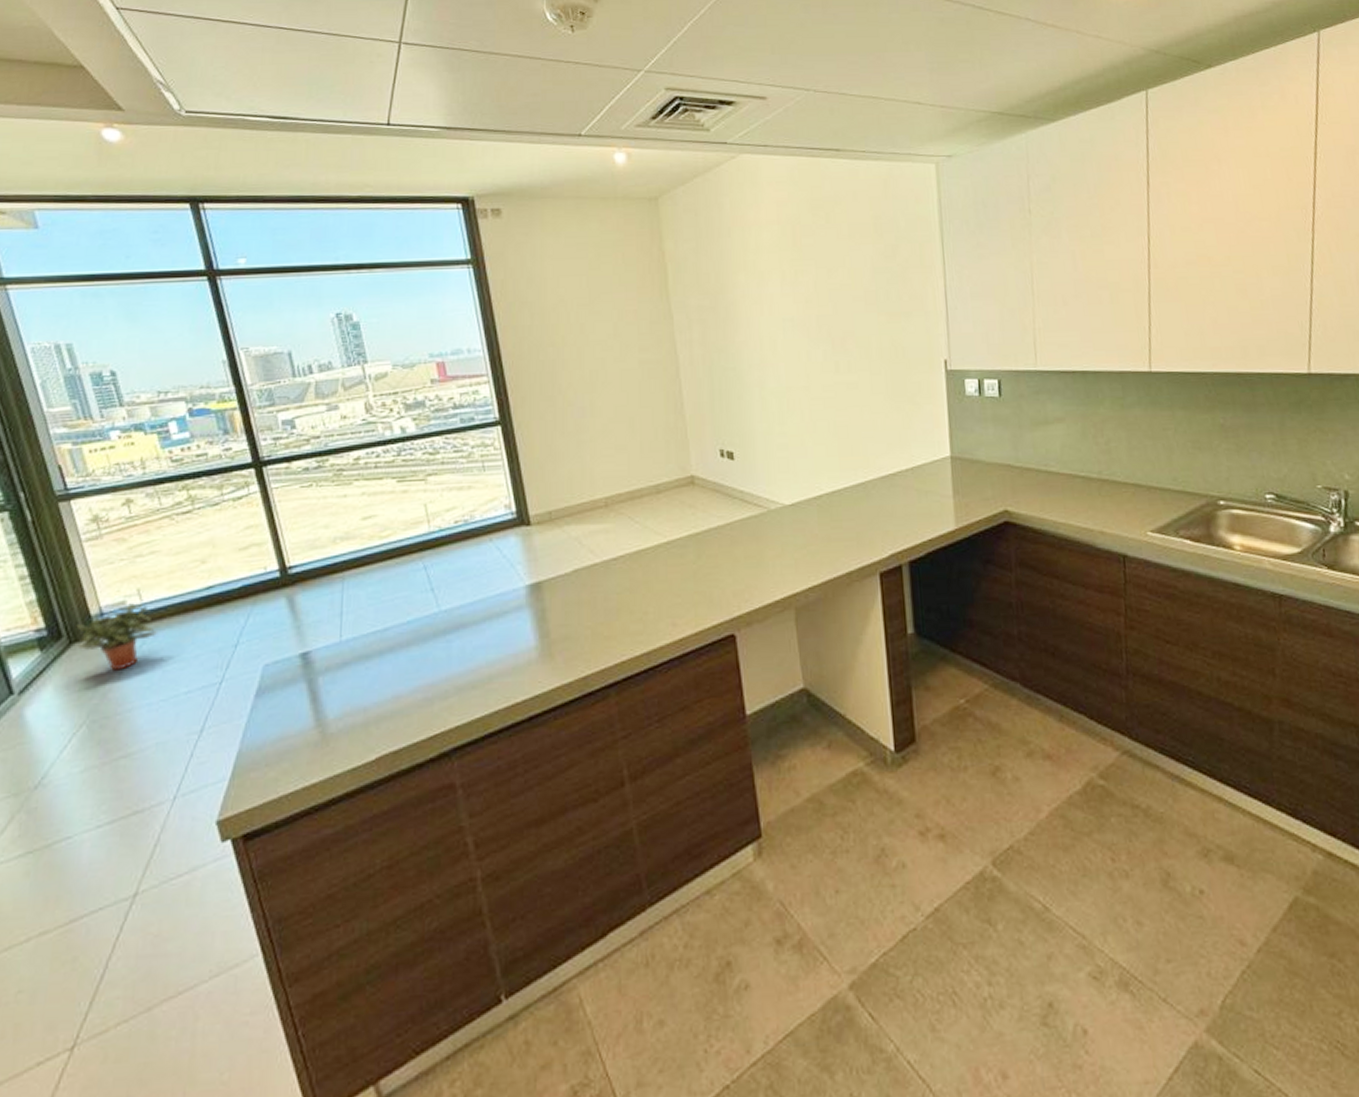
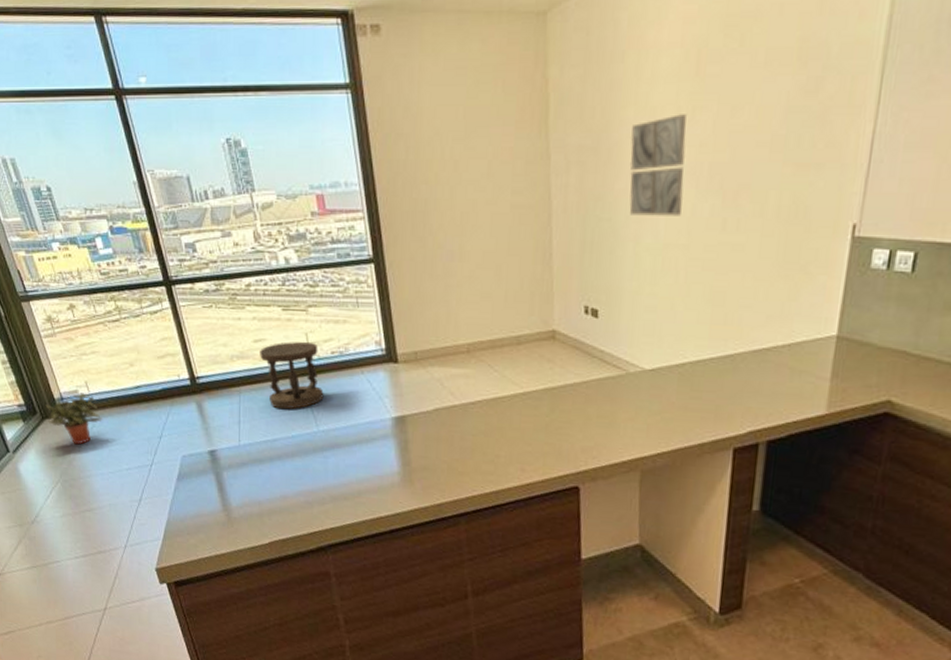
stool: none [369,512,446,593] -> present [260,341,324,410]
wall art: none [745,277,798,364] -> present [629,114,686,216]

